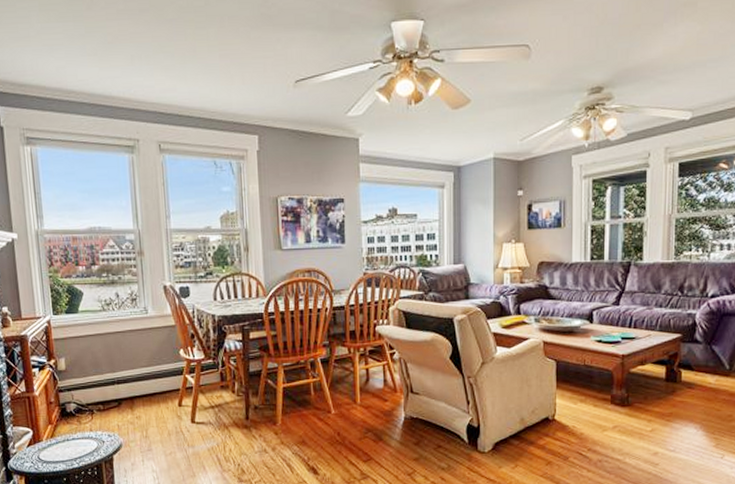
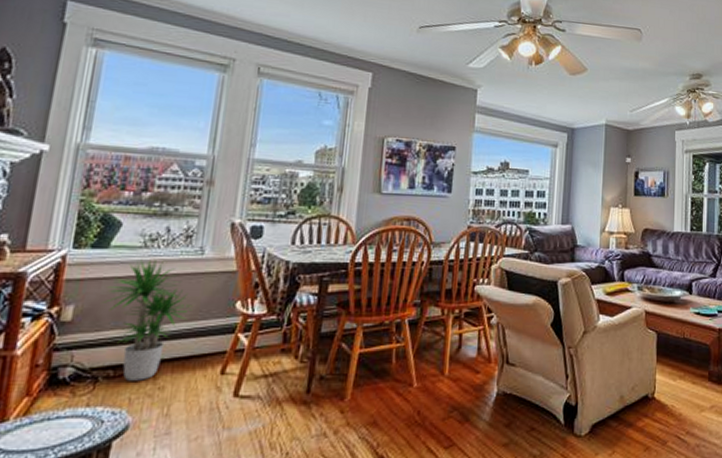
potted plant: none [83,320,148,412] -> present [103,259,193,381]

